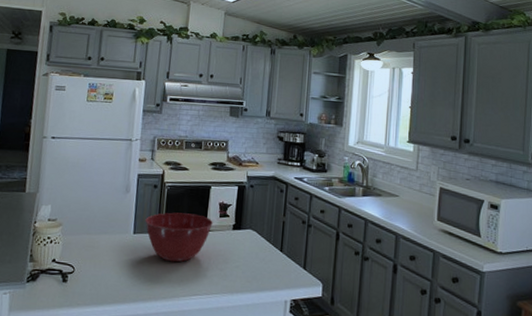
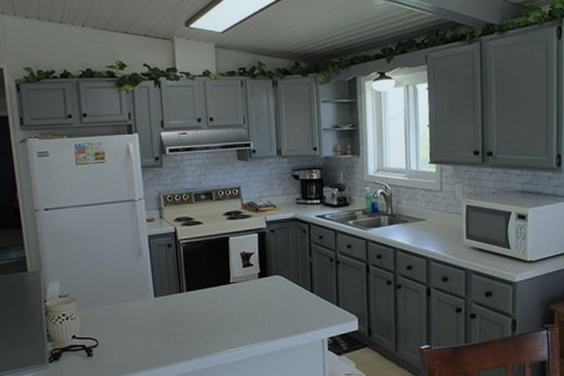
mixing bowl: present [145,212,213,262] -> none [164,268,237,320]

